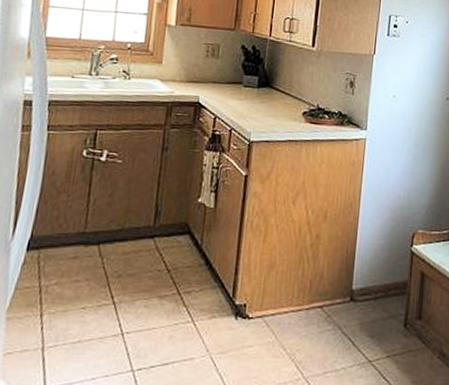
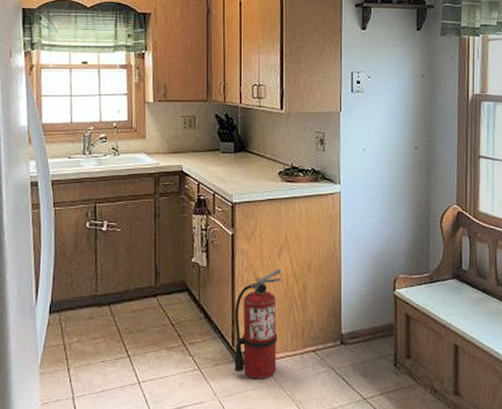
fire extinguisher: none [231,215,296,336] -> present [234,268,282,379]

